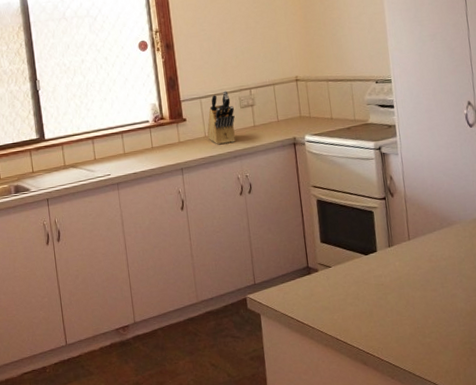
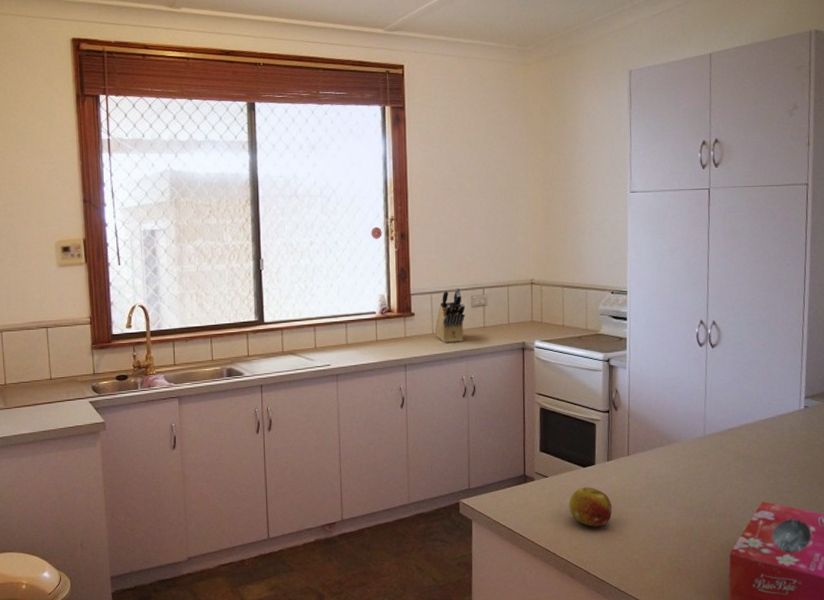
fruit: none [354,274,399,313] -> present [569,487,613,527]

